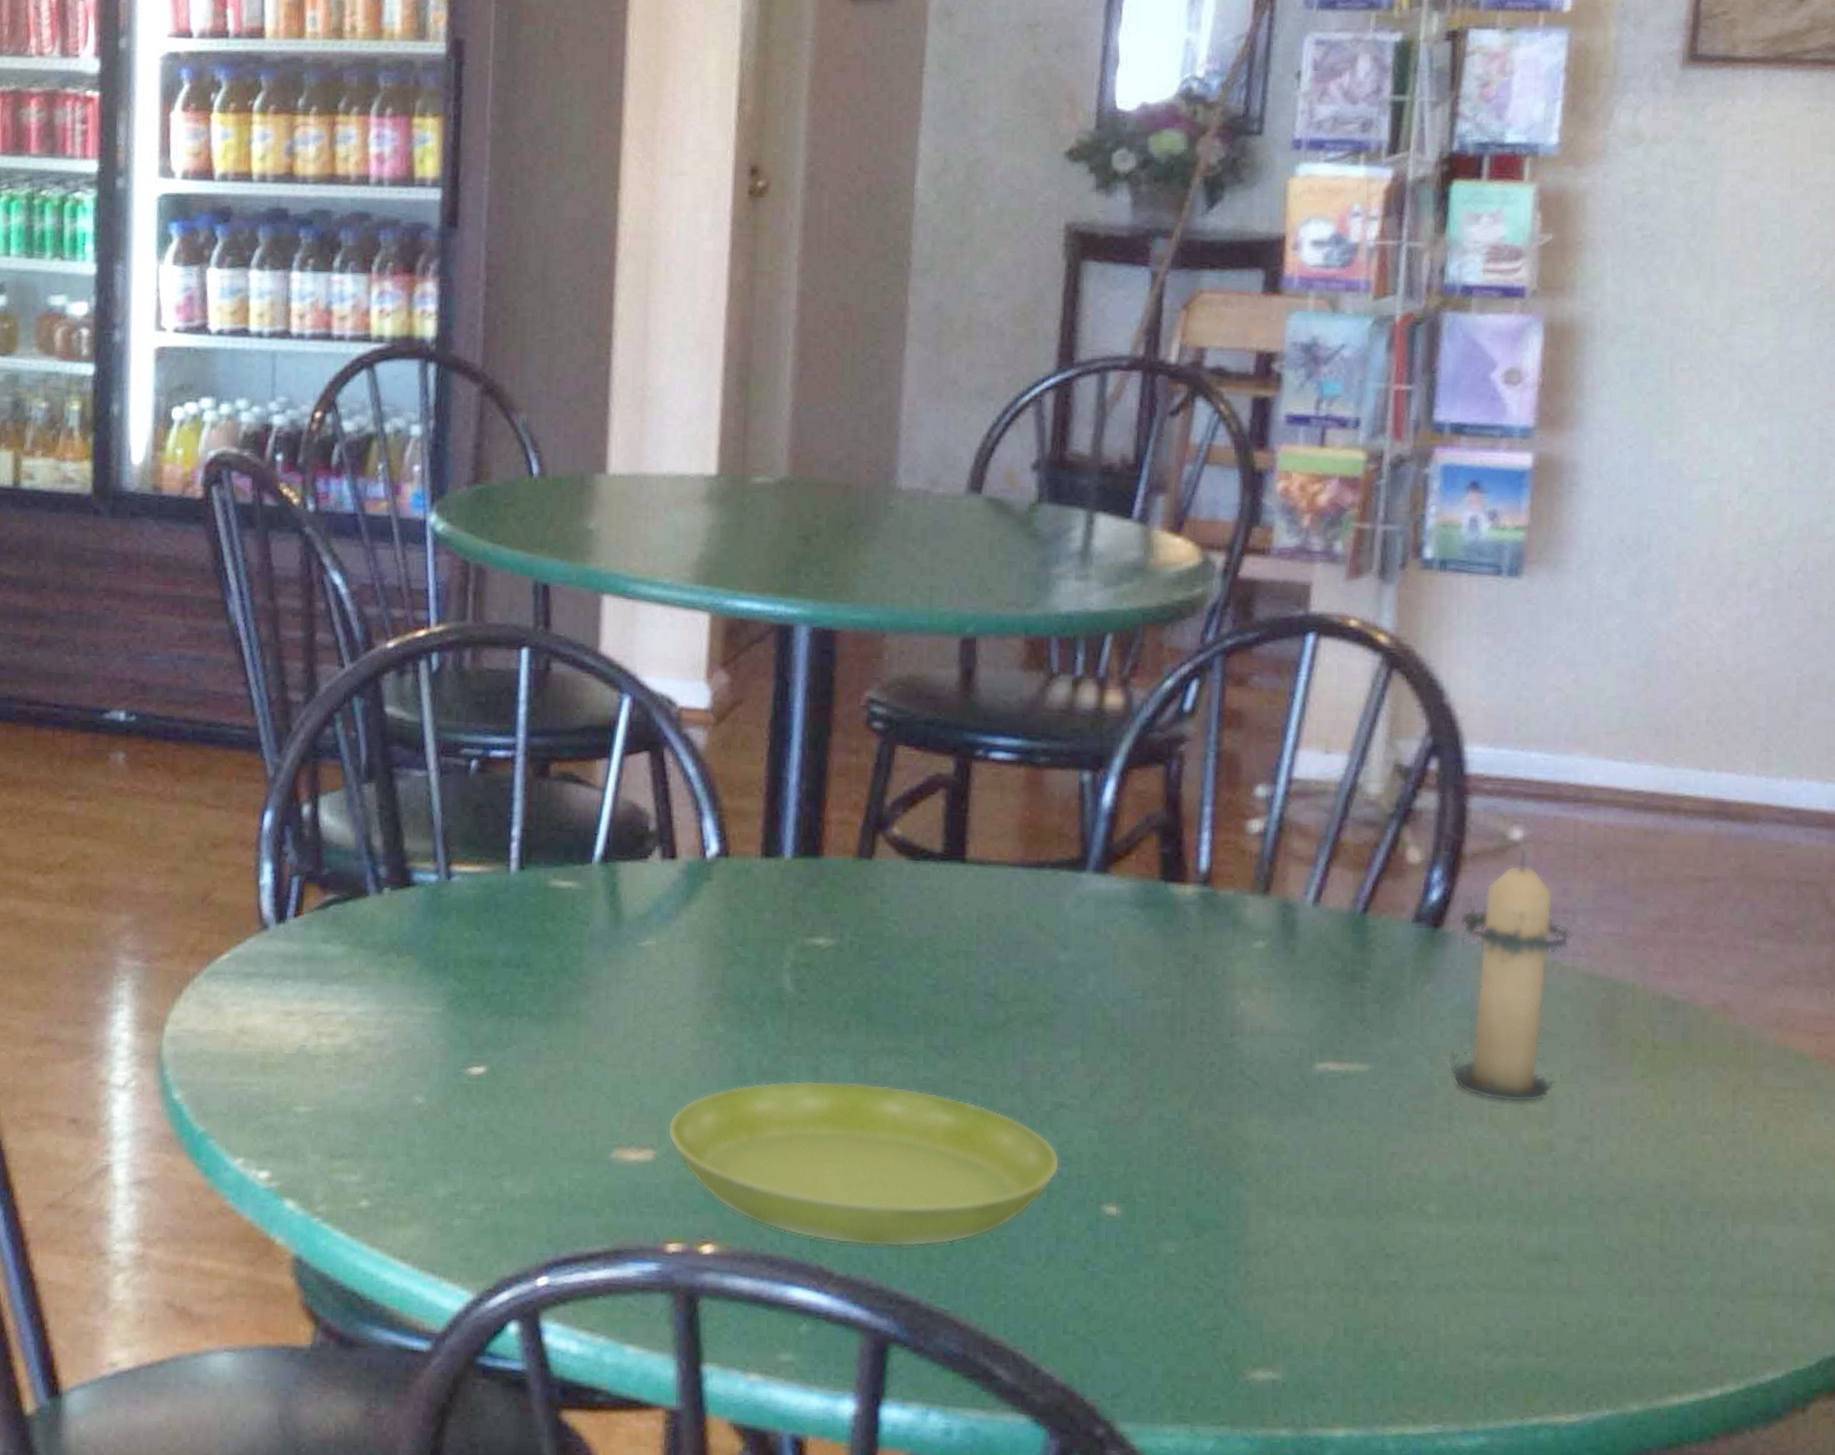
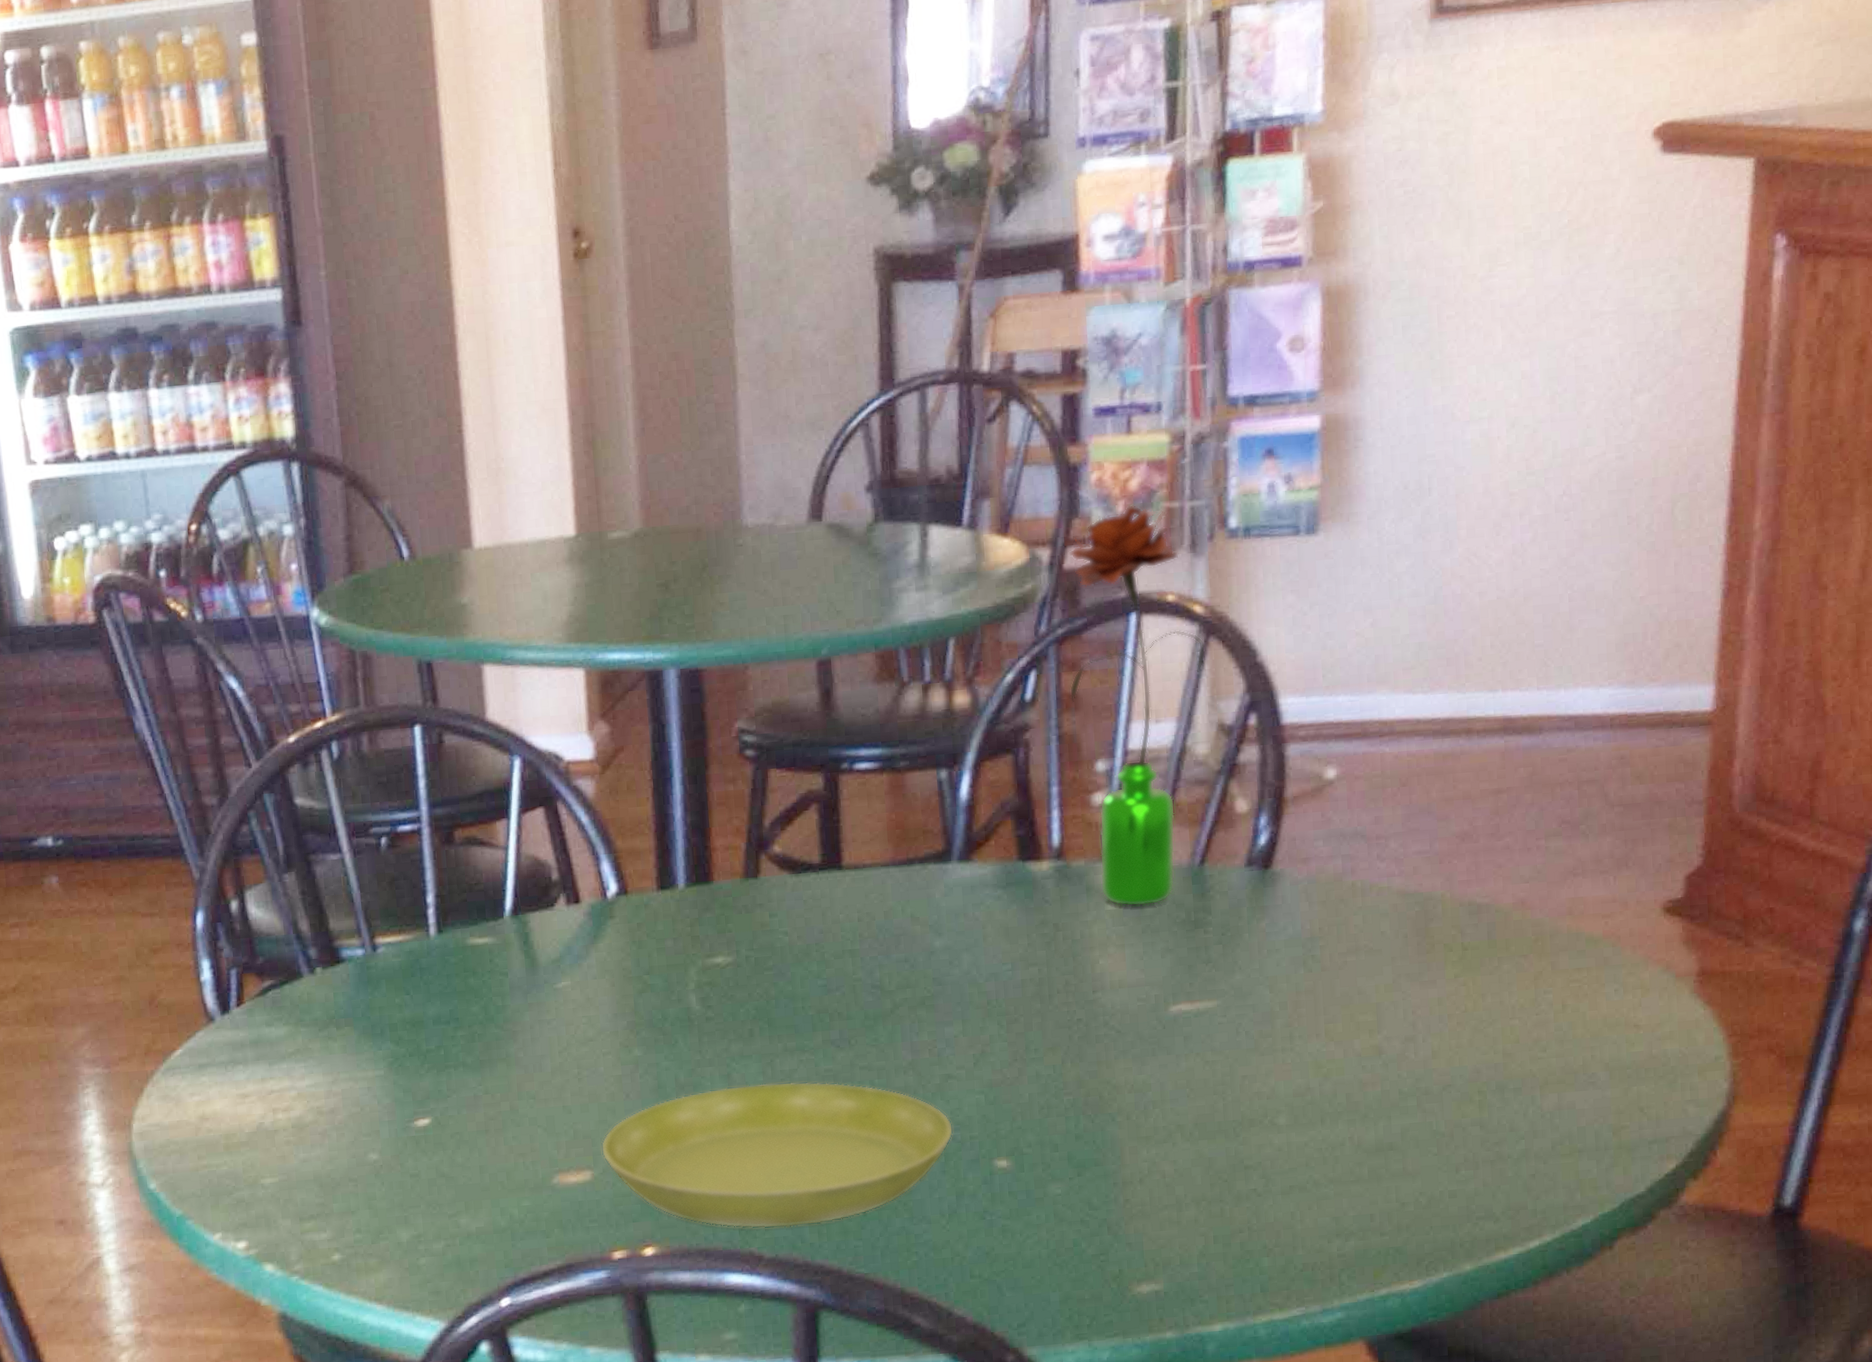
flower: none [1233,520,1388,950] -> present [1068,505,1206,907]
candle: present [1450,850,1572,1103] -> none [1287,787,1386,1017]

